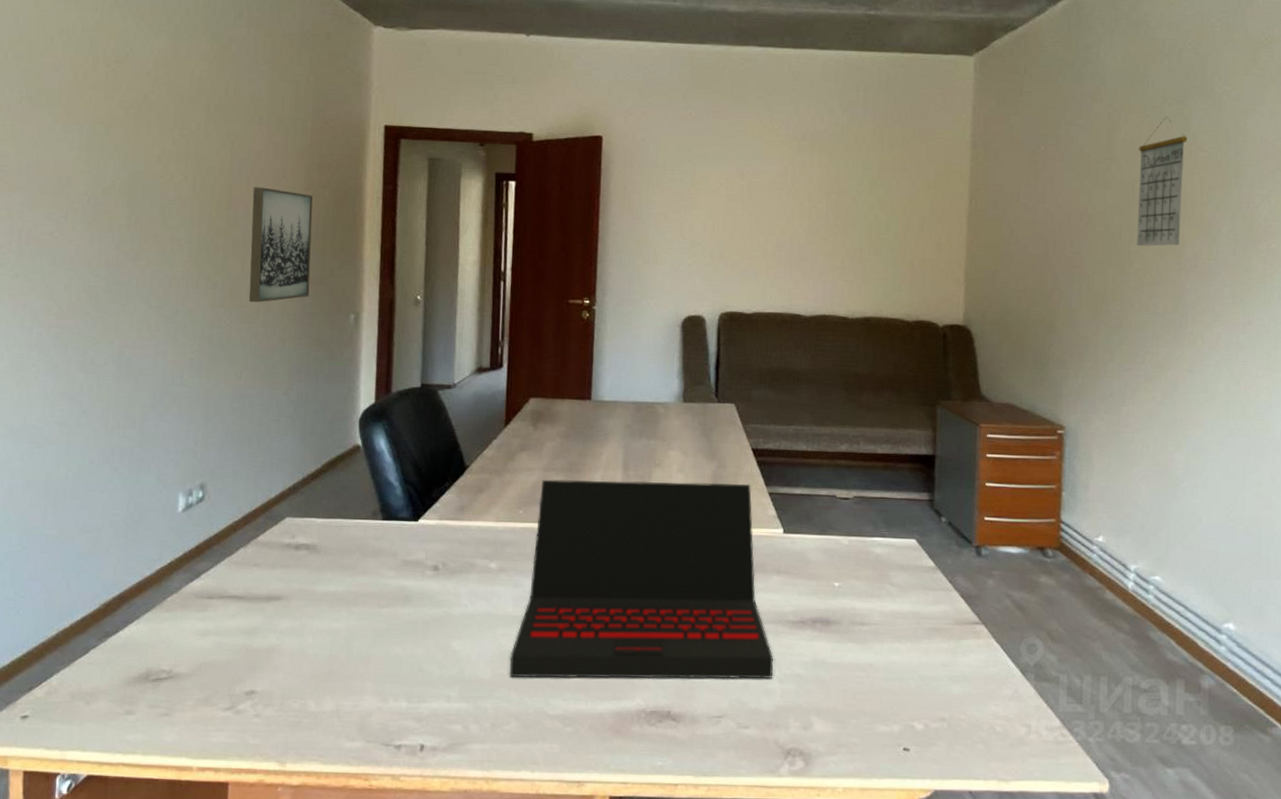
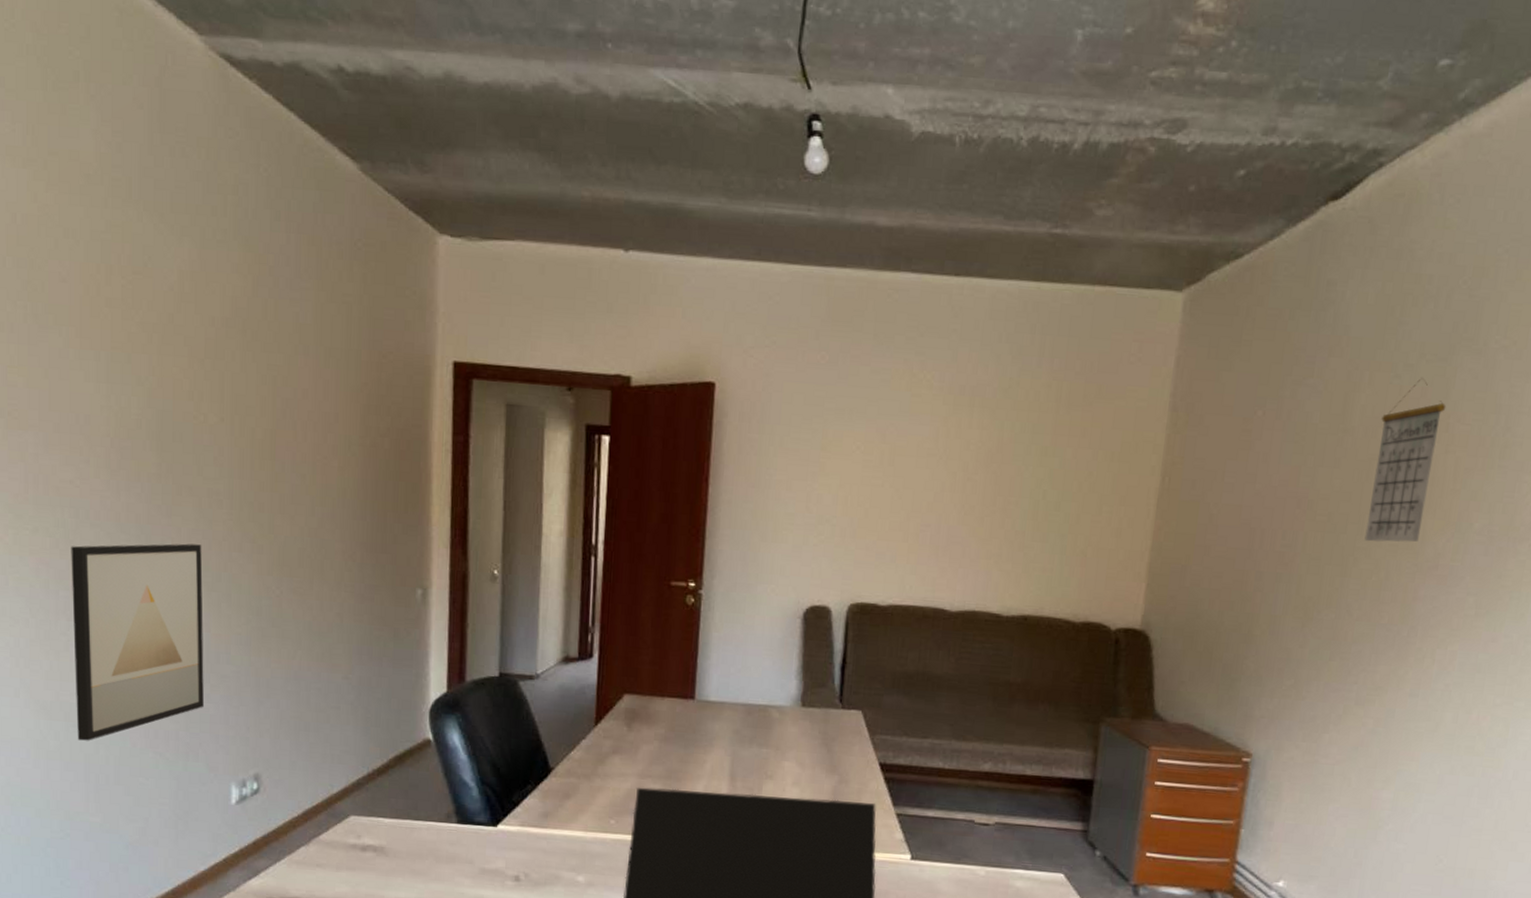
wall art: none [40,283,163,460] -> present [71,543,205,741]
wall art: present [249,187,313,303] -> none [300,432,371,572]

